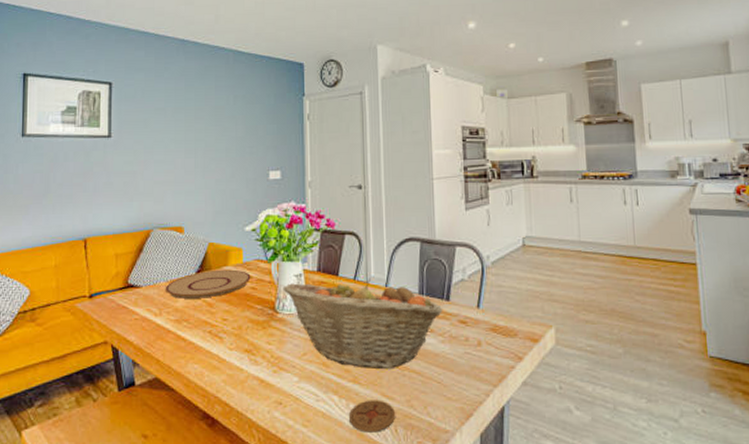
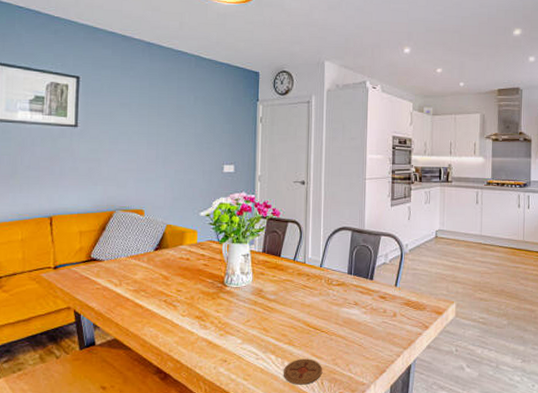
plate: present [165,269,251,299] -> none [125,248,204,272]
fruit basket: present [283,278,442,368] -> none [231,259,366,333]

